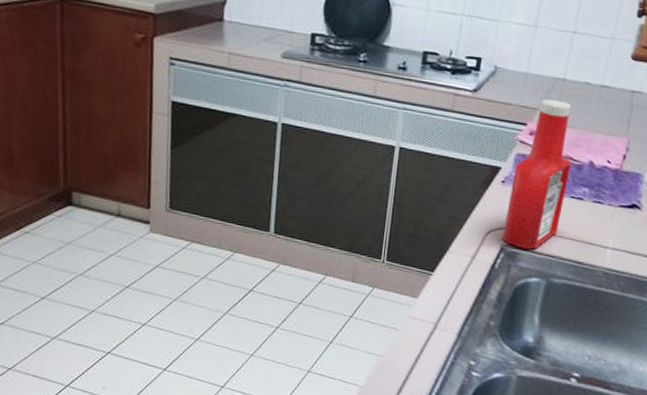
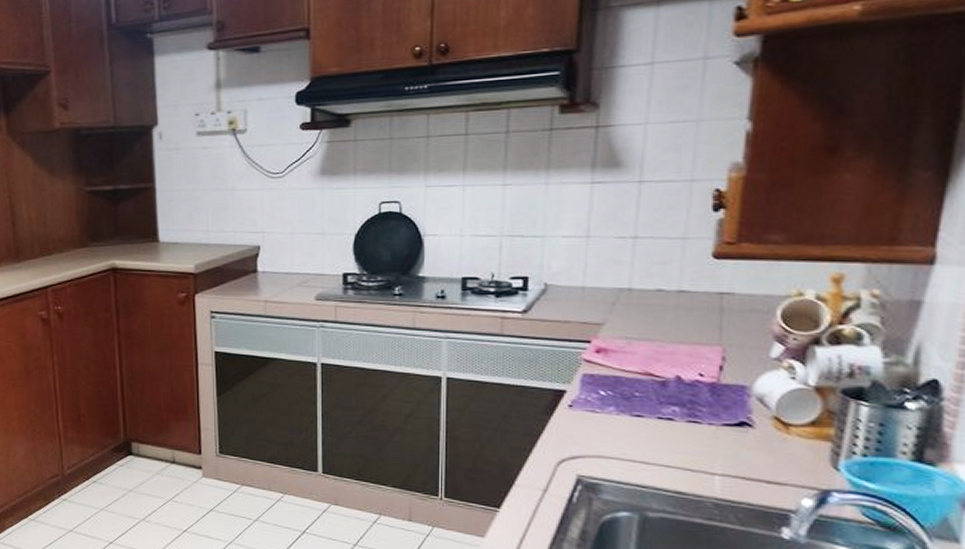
ketchup bottle: present [502,98,572,250] -> none [577,311,653,480]

